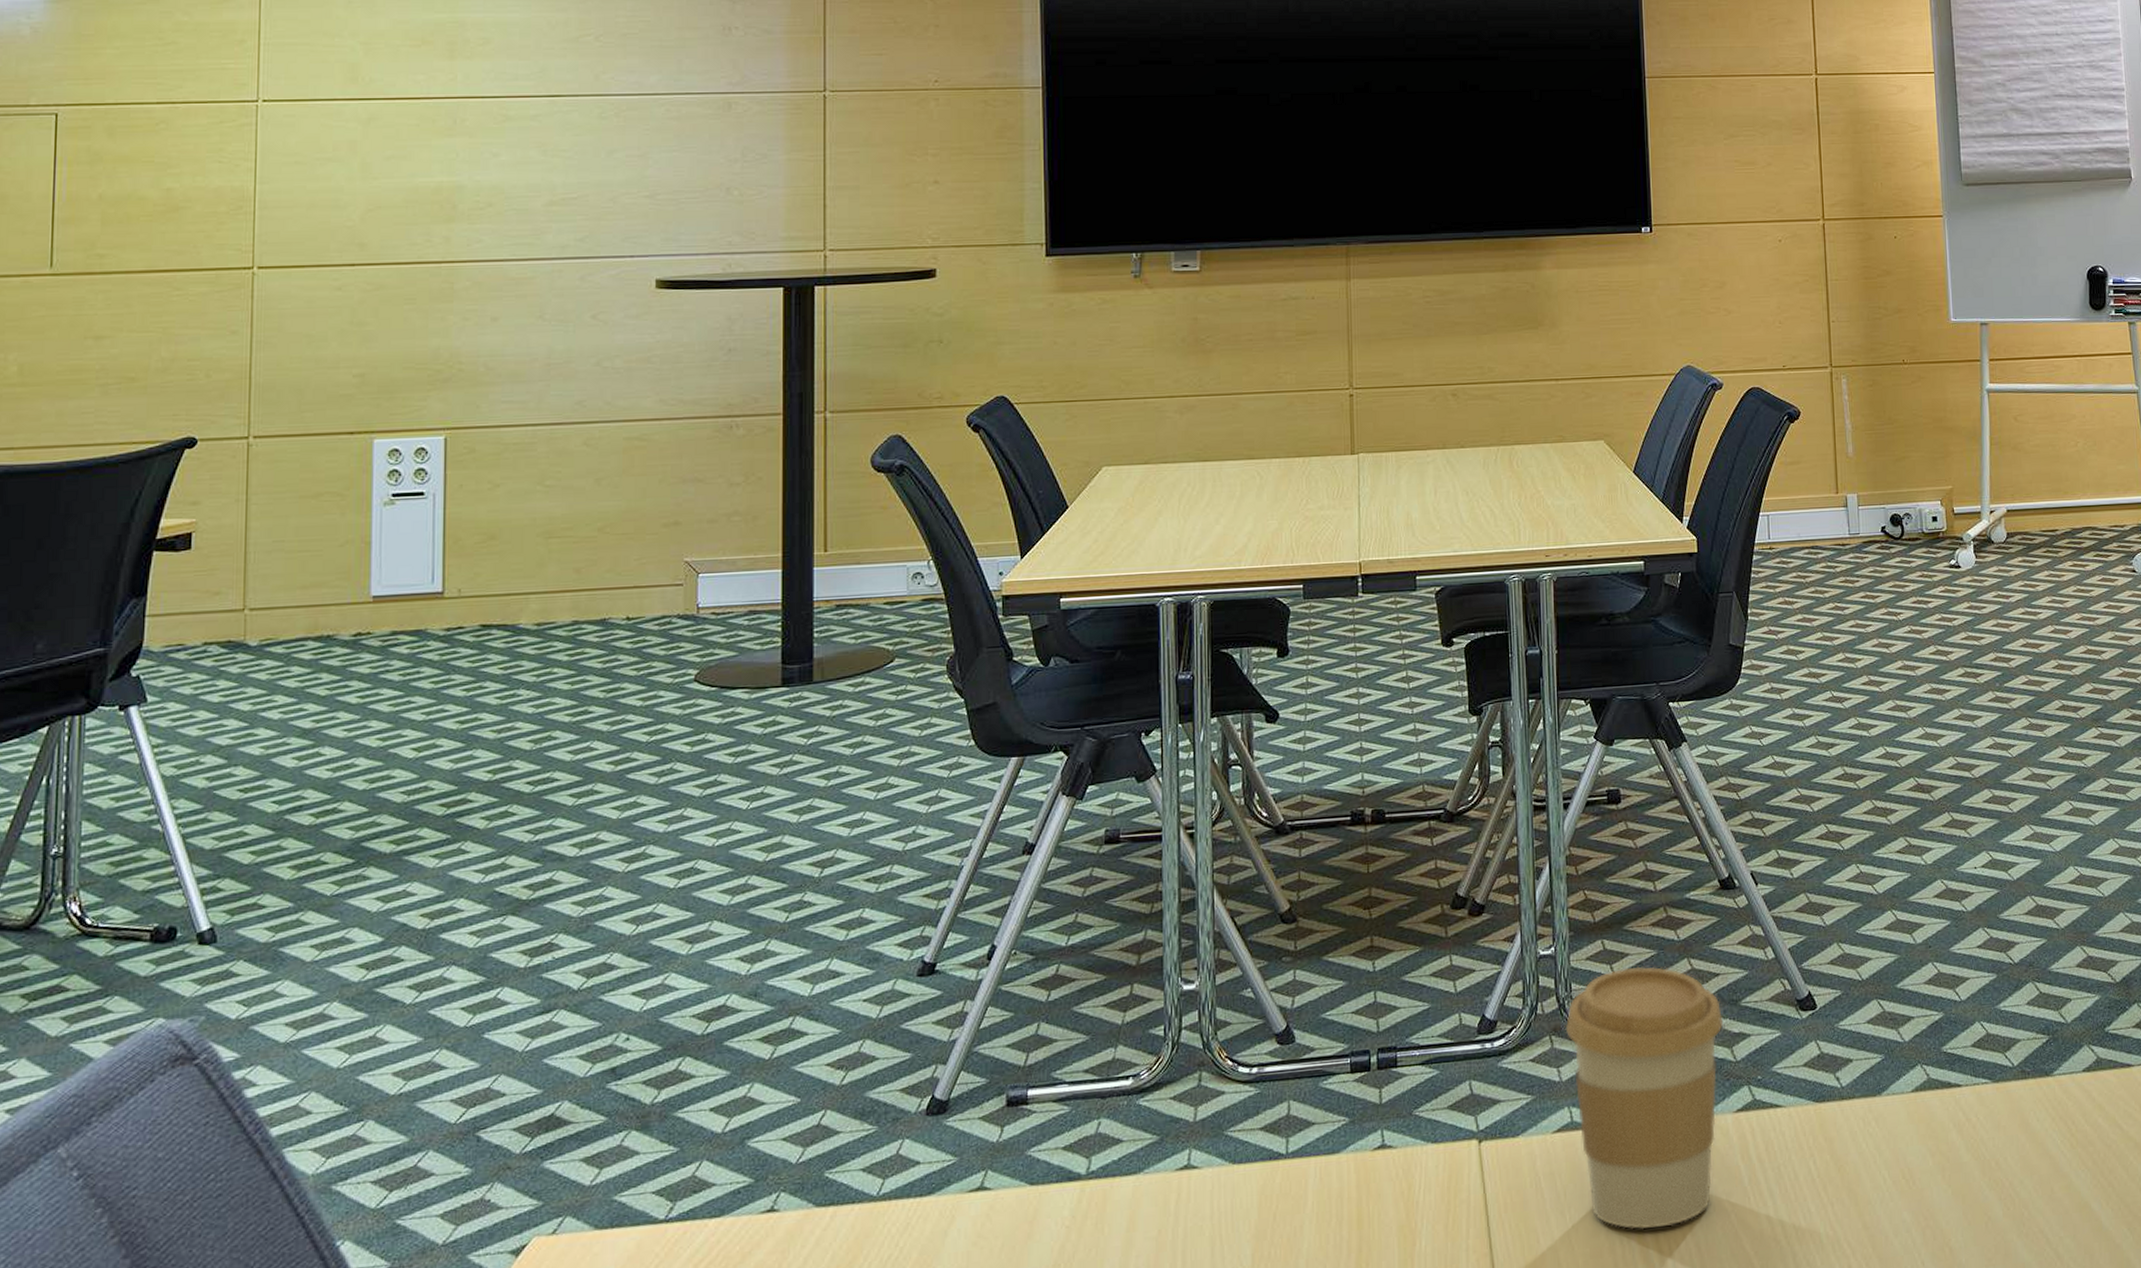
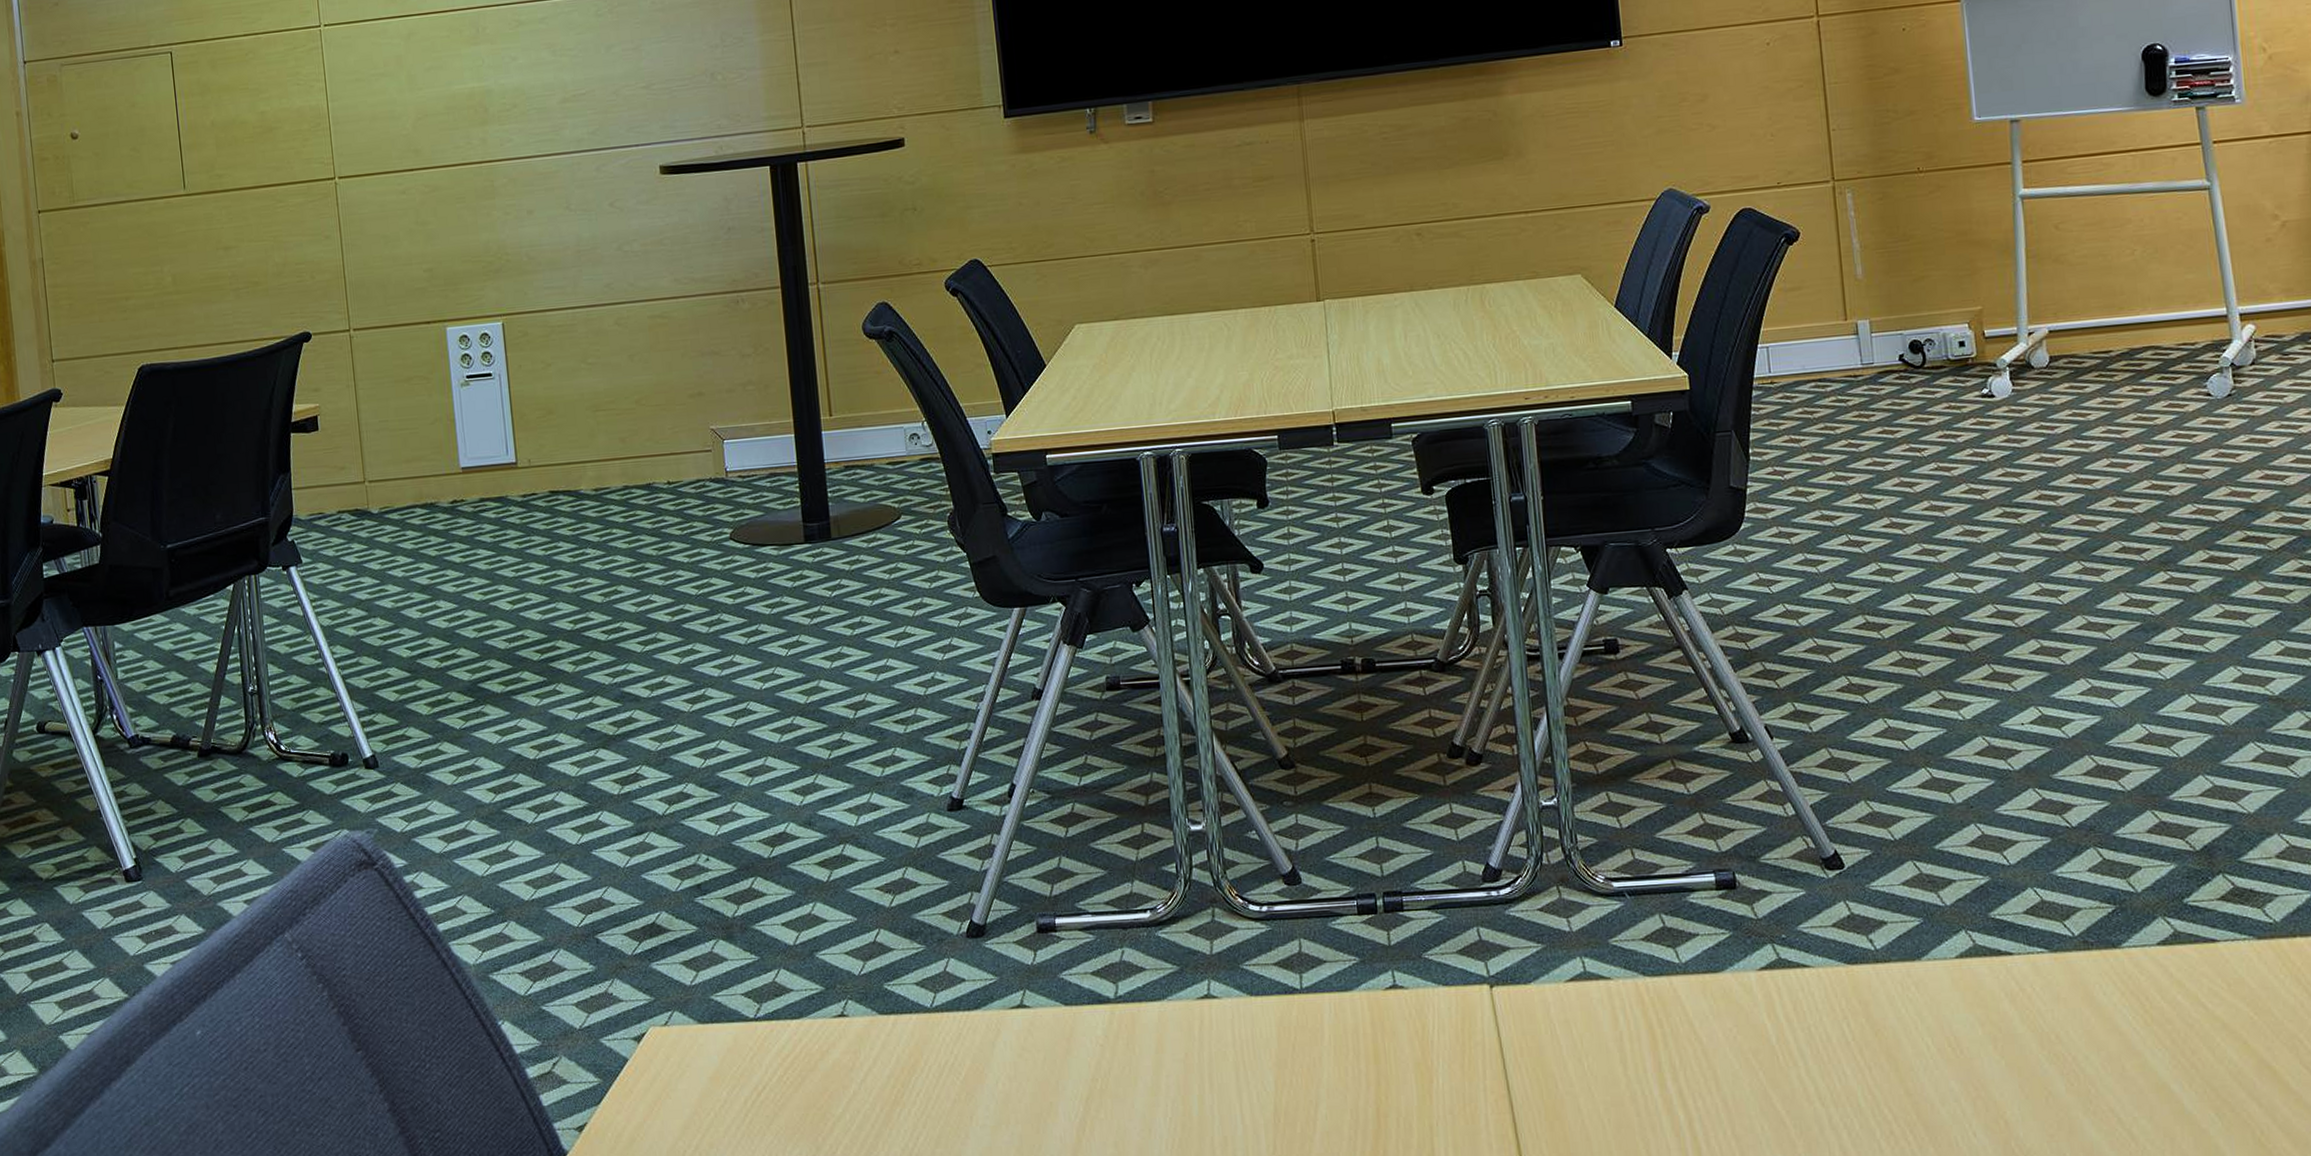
coffee cup: present [1565,966,1724,1230] -> none [1572,819,1742,1082]

